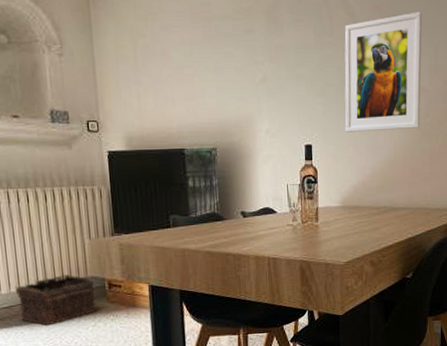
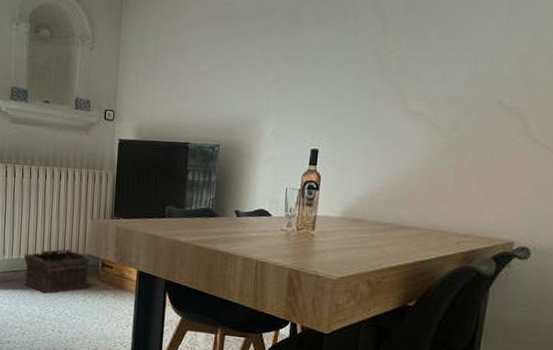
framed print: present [344,12,422,132] -> none [357,13,465,142]

